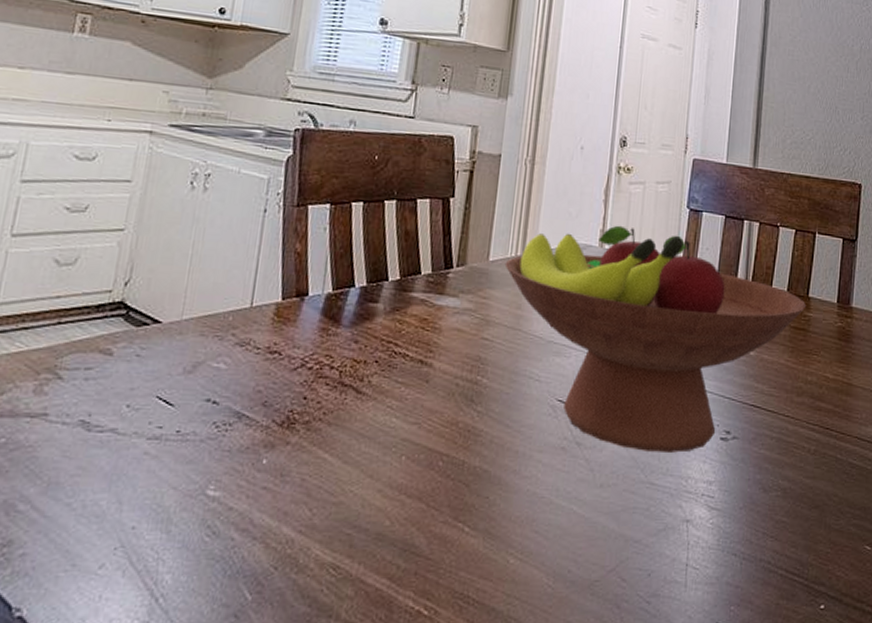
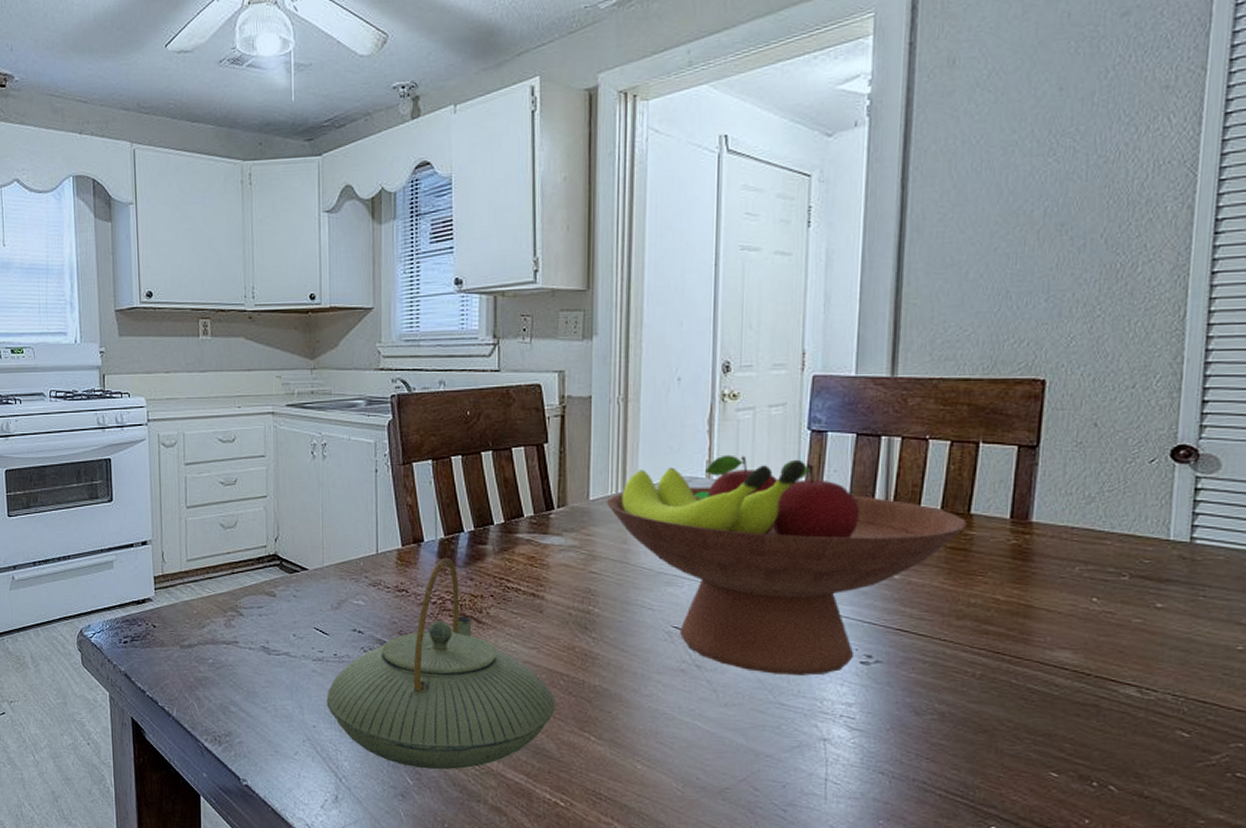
teapot: none [155,315,432,578] -> present [326,557,556,770]

